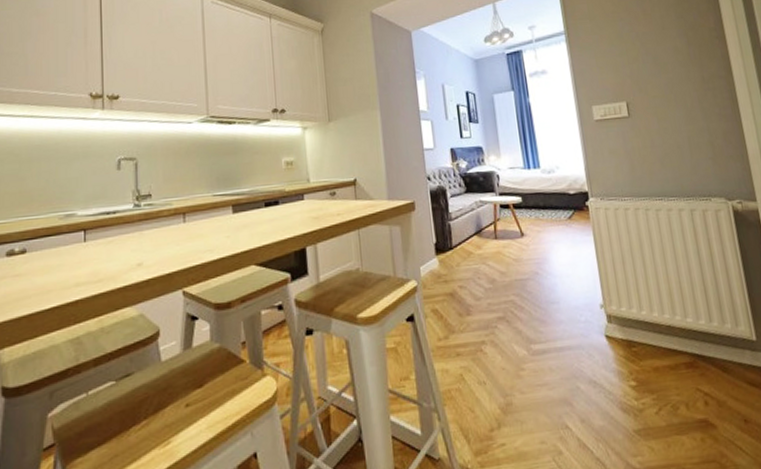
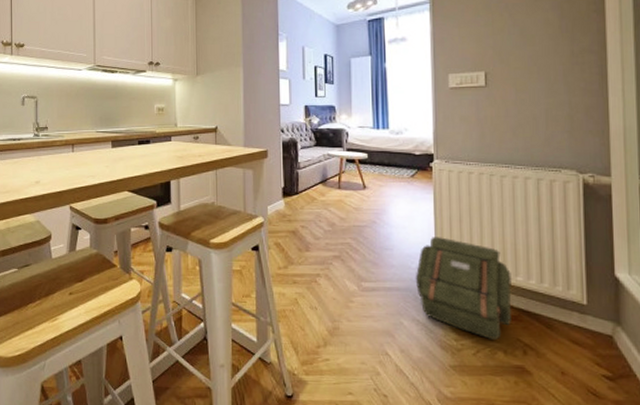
backpack: none [585,282,688,394] -> present [415,237,512,341]

